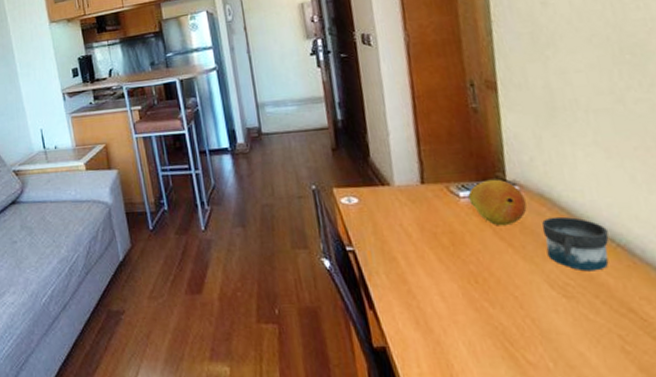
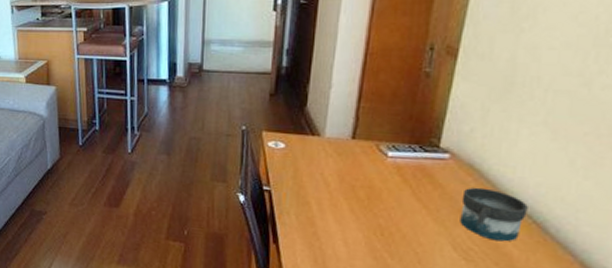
fruit: present [468,179,527,226] -> none [396,143,453,189]

